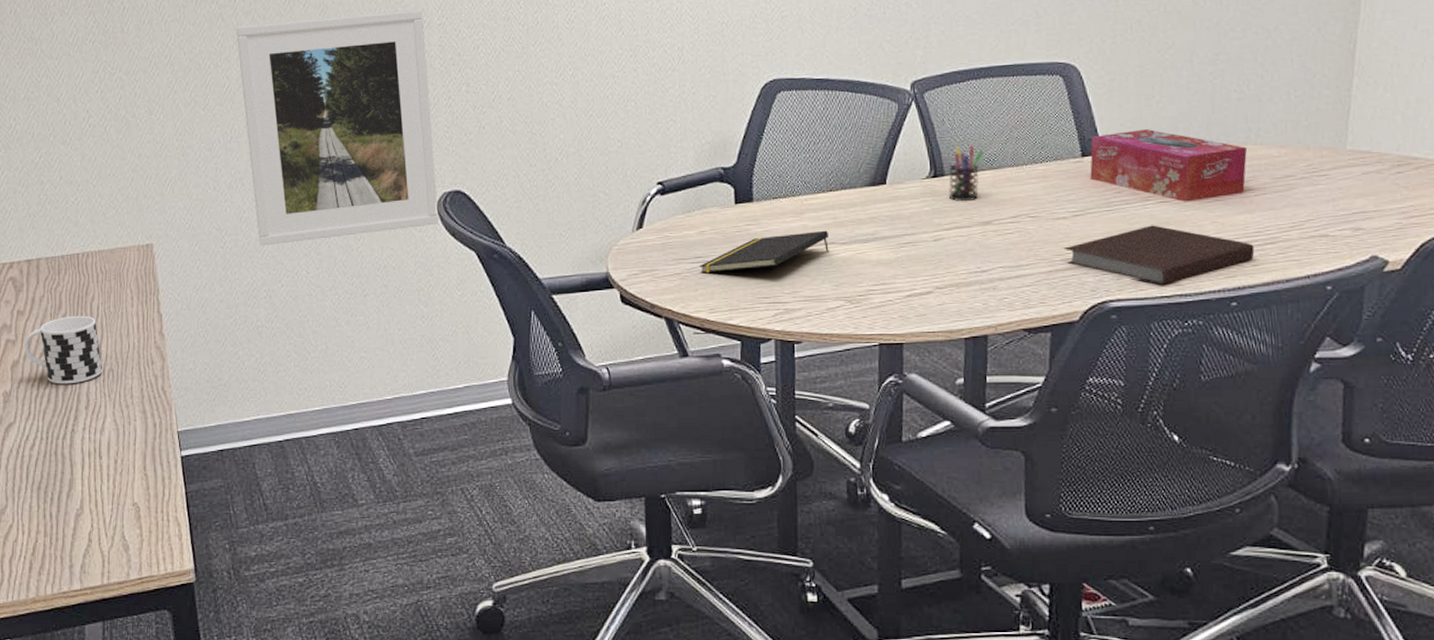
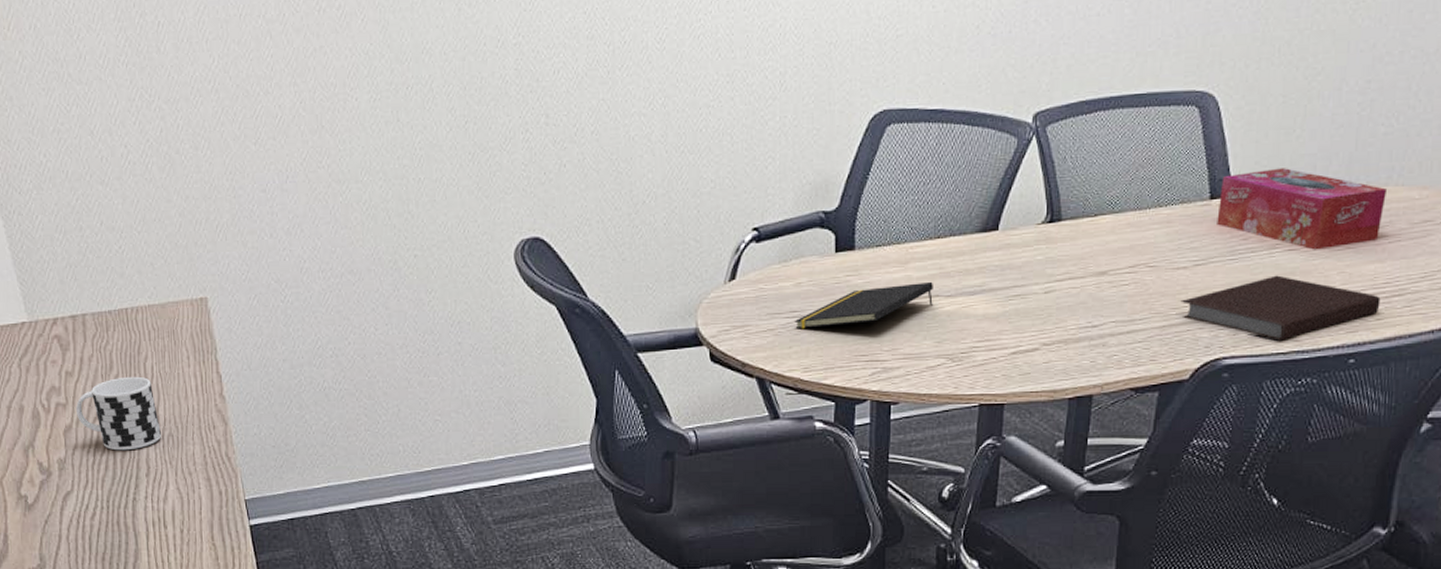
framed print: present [236,9,439,246] -> none [287,25,517,299]
pen holder: present [948,145,984,202] -> none [1064,186,1106,250]

